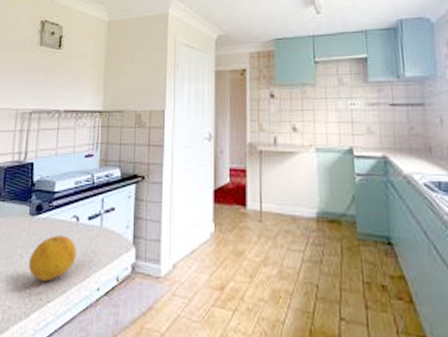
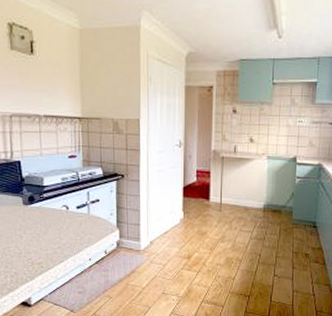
fruit: present [28,235,77,282] -> none [27,220,70,255]

